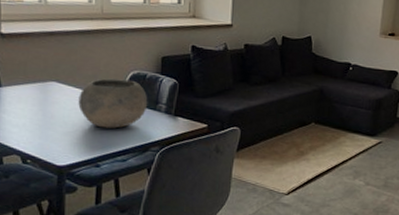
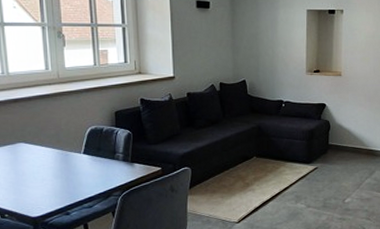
bowl: present [78,78,148,129] -> none [45,135,107,180]

